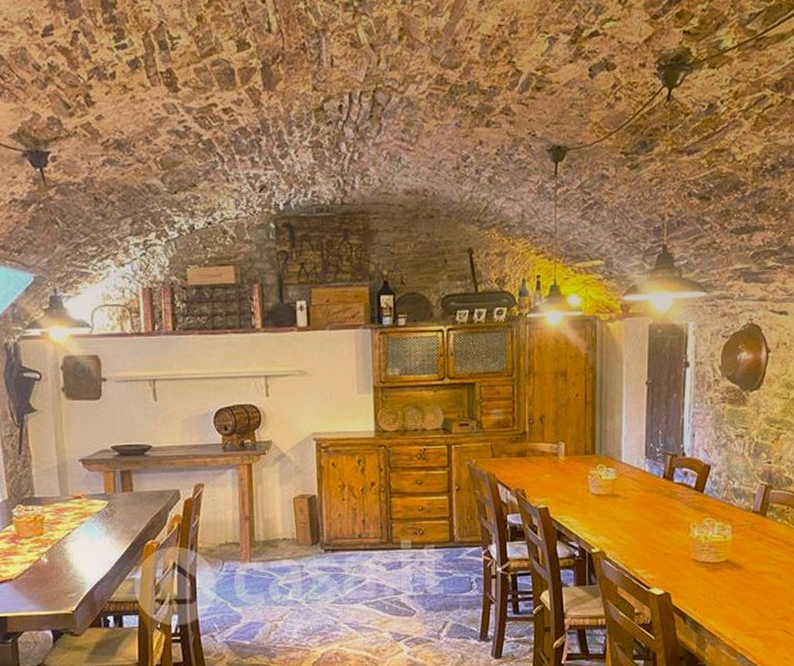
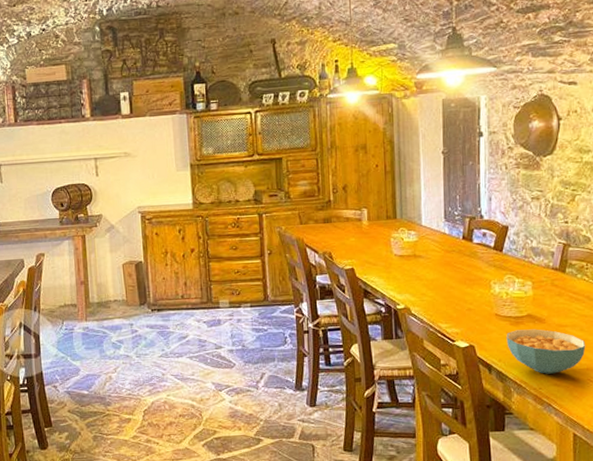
cereal bowl: none [703,576,782,624] -> present [506,329,586,374]

